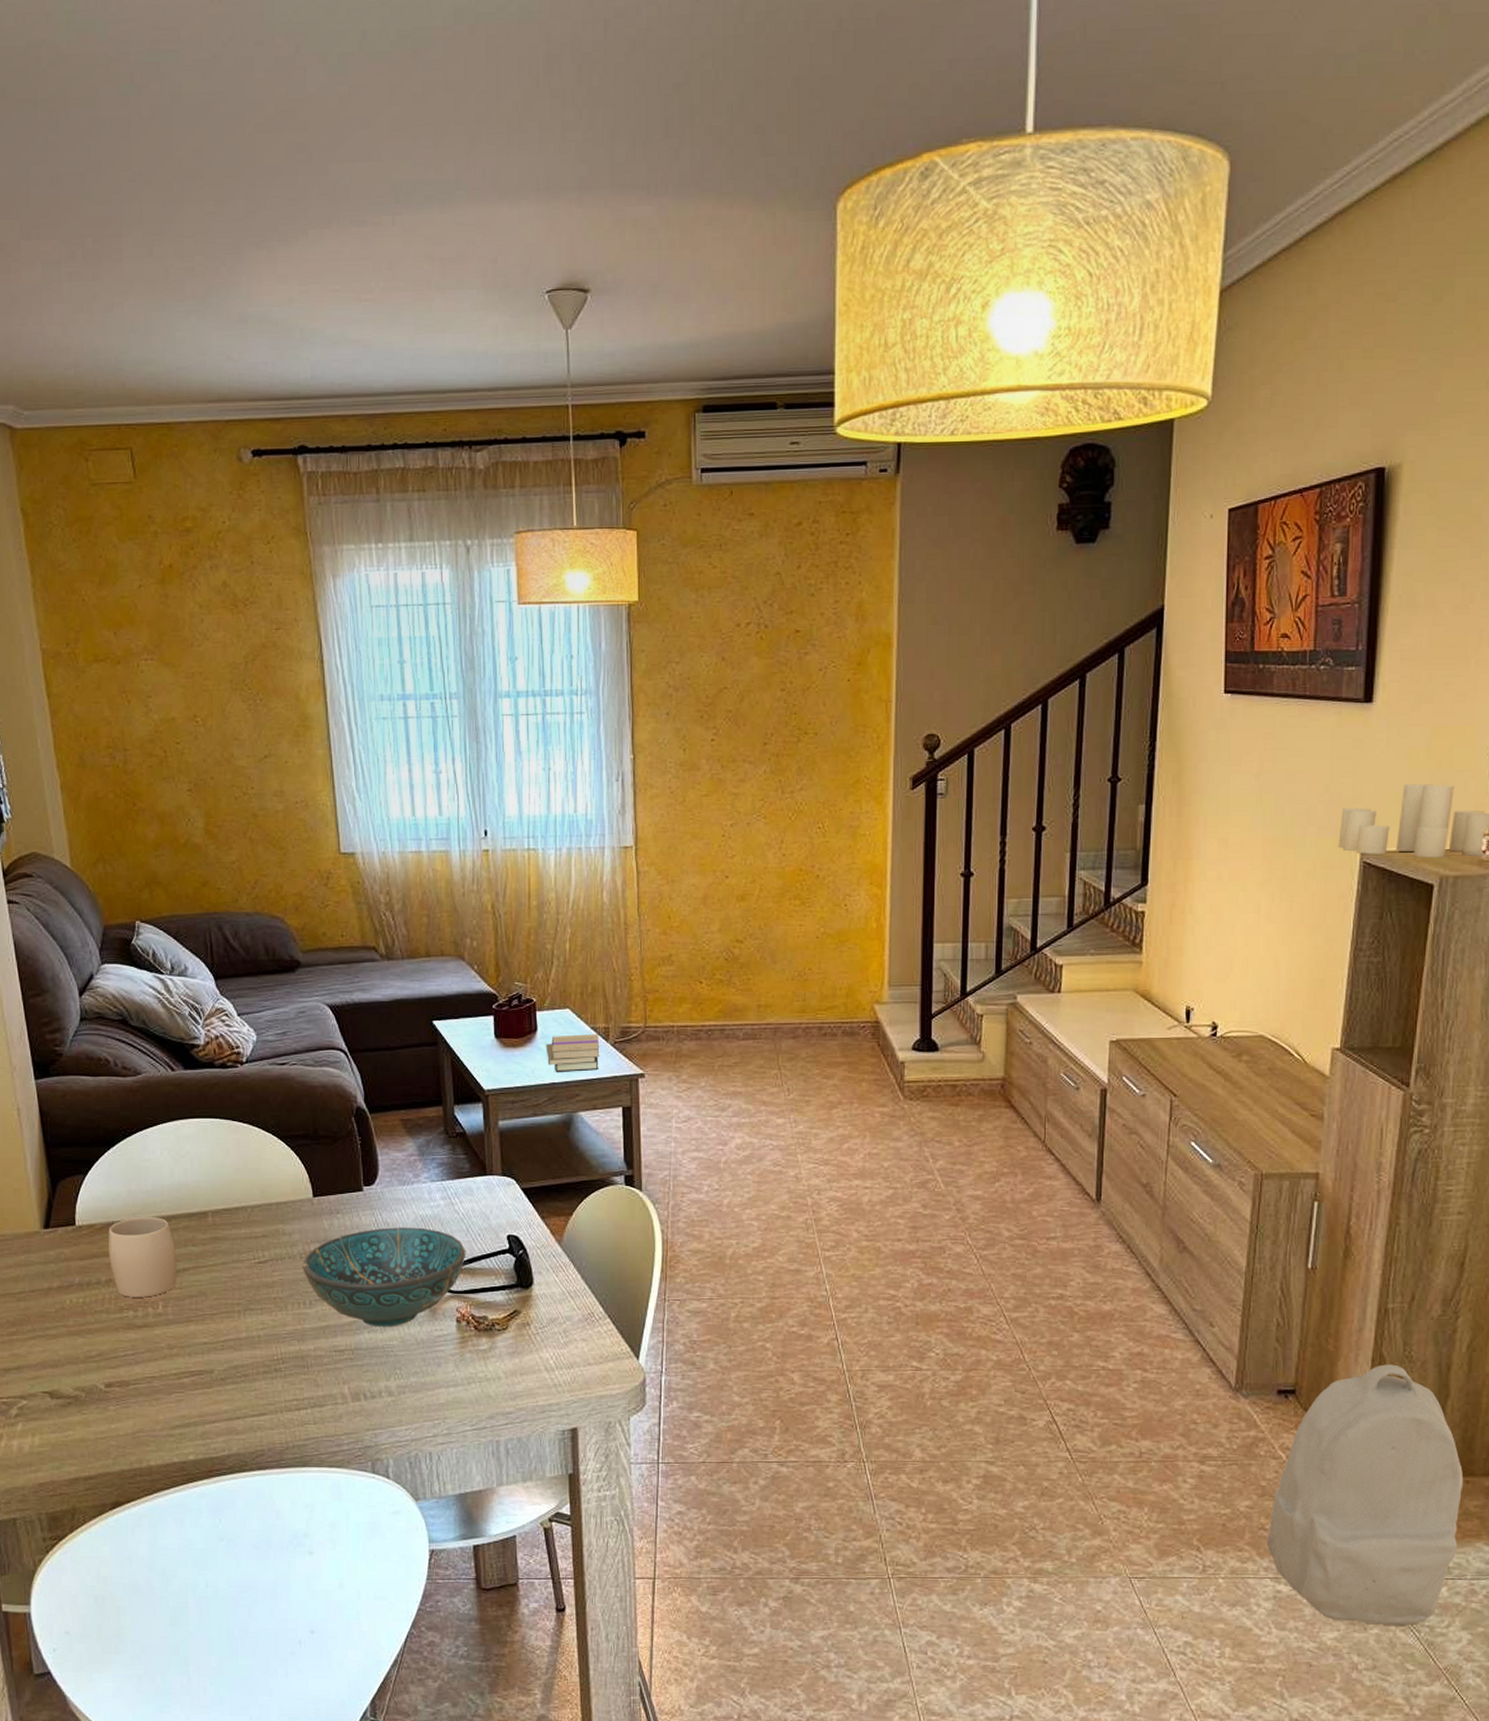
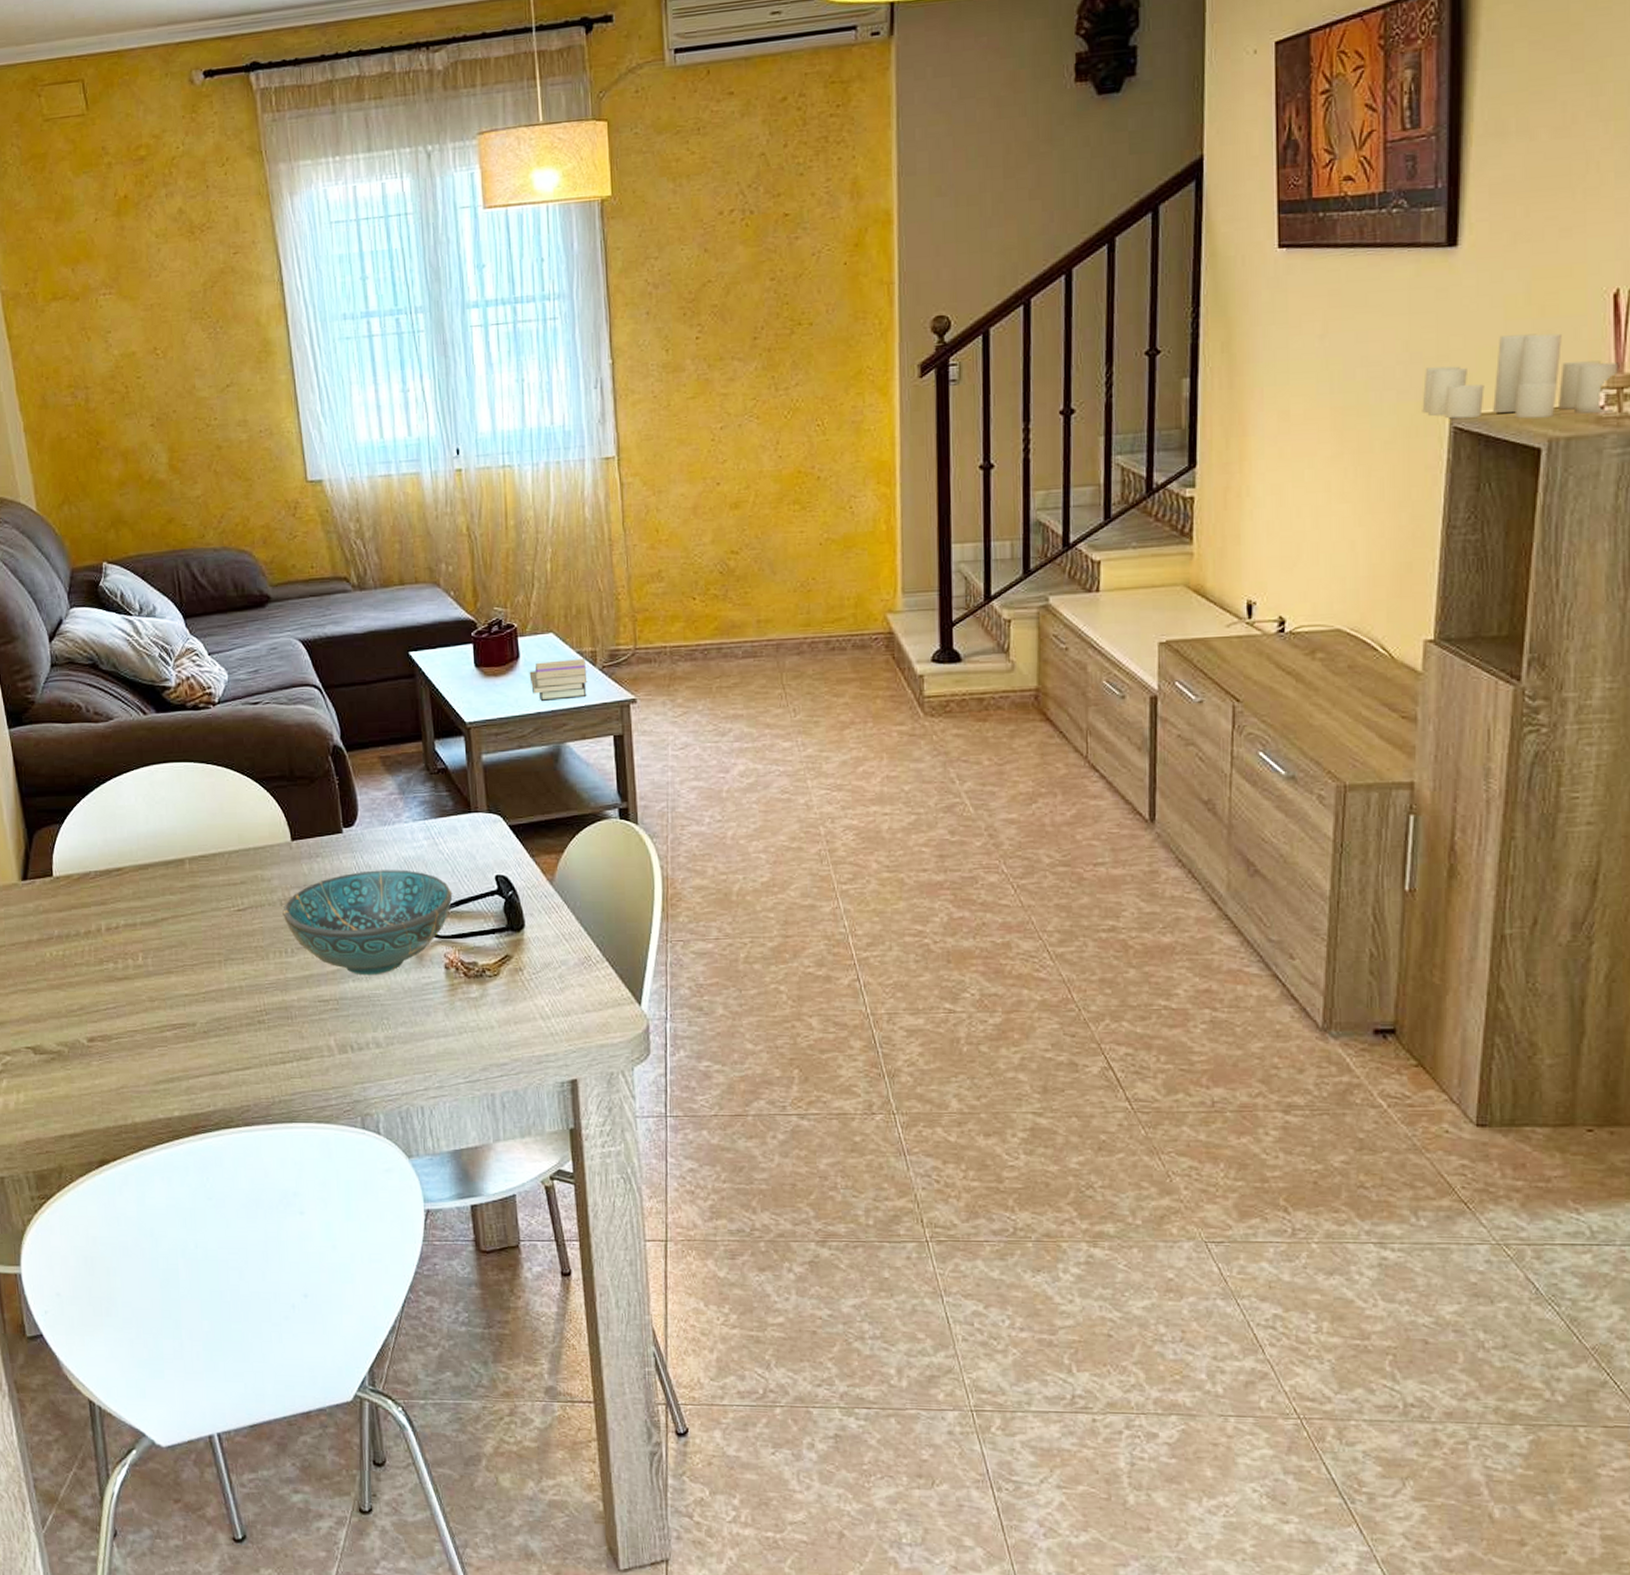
mug: present [108,1217,177,1298] -> none [85,866,156,949]
backpack: present [1267,1364,1464,1625] -> none [1369,998,1607,1298]

